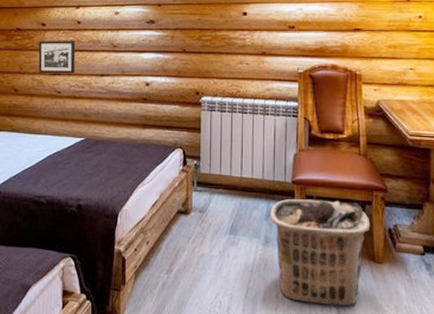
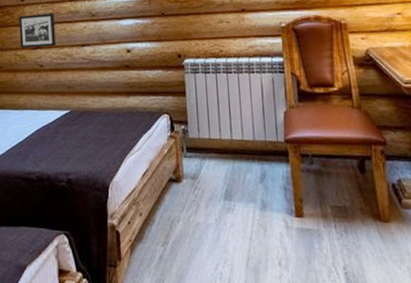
clothes hamper: present [269,199,370,306] -> none [264,158,372,272]

